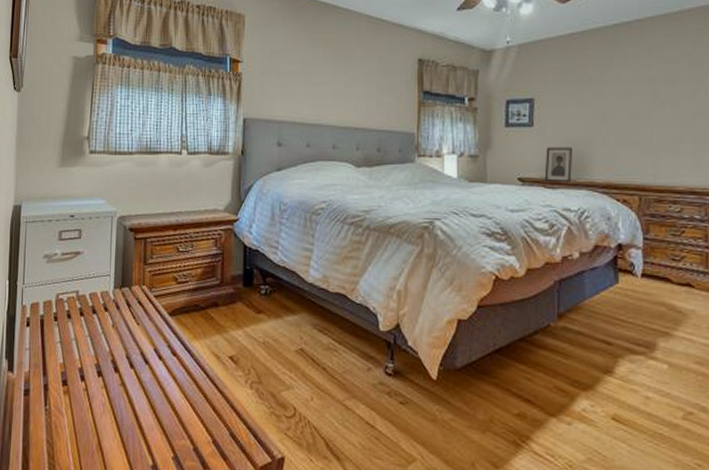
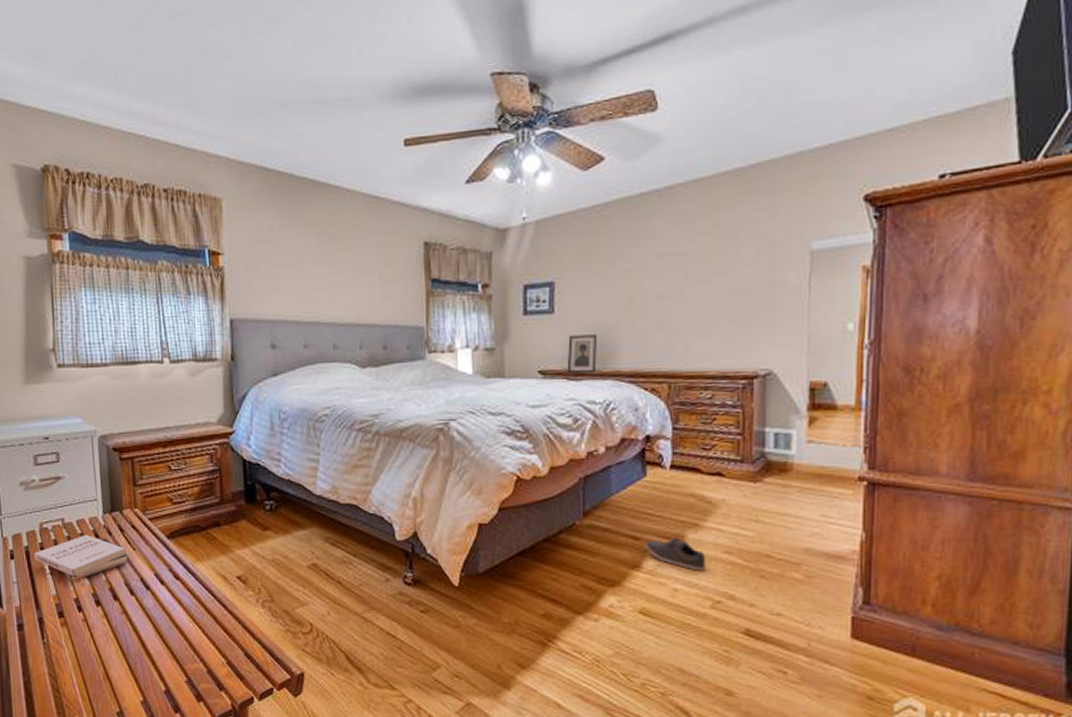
books: none [48,307,131,351] -> present [34,534,127,581]
shoe: none [618,344,678,380] -> present [646,536,706,571]

